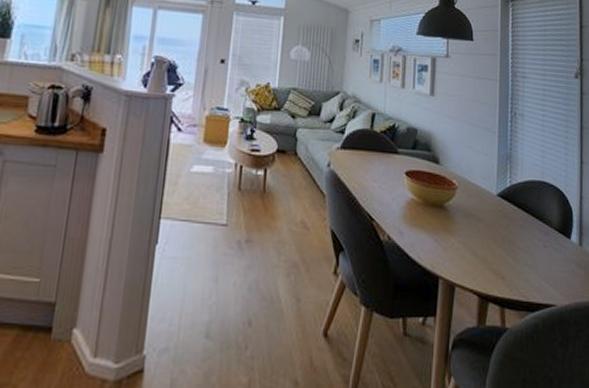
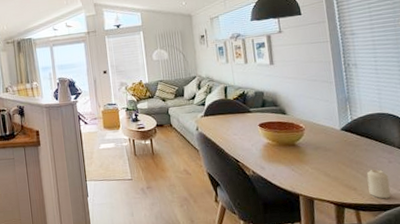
candle: none [518,252,542,295] -> present [366,168,391,199]

